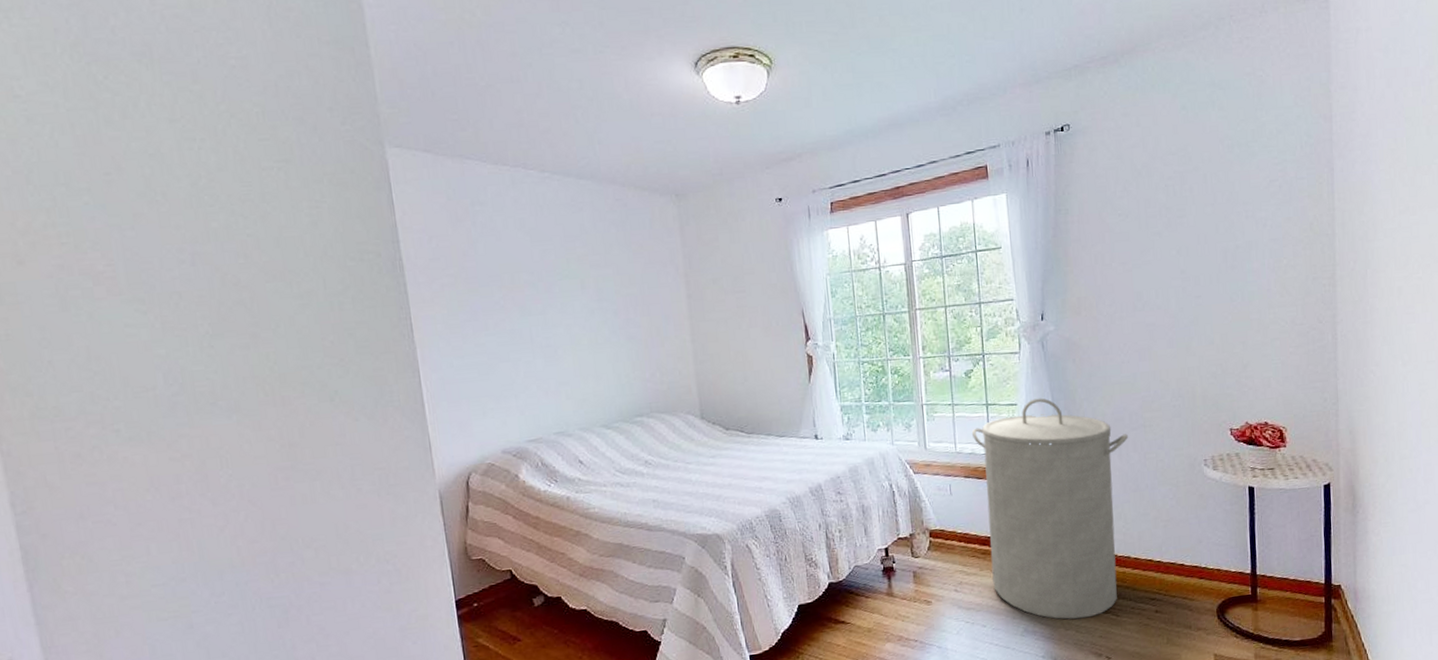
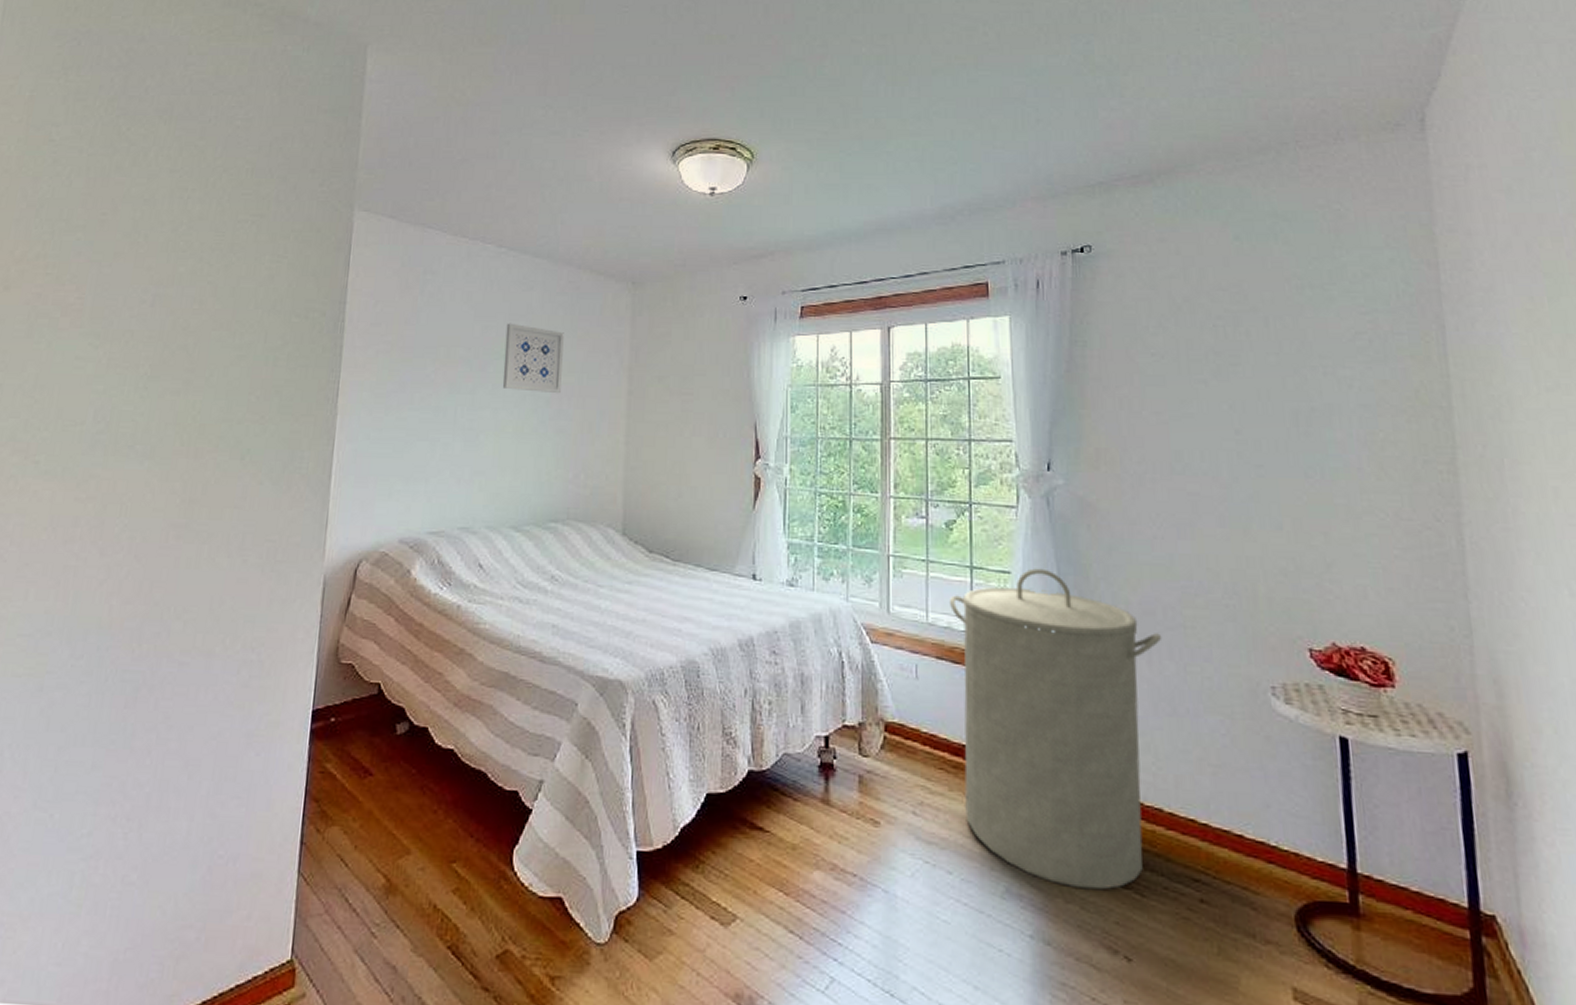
wall art: none [563,244,626,306] -> present [502,323,564,394]

